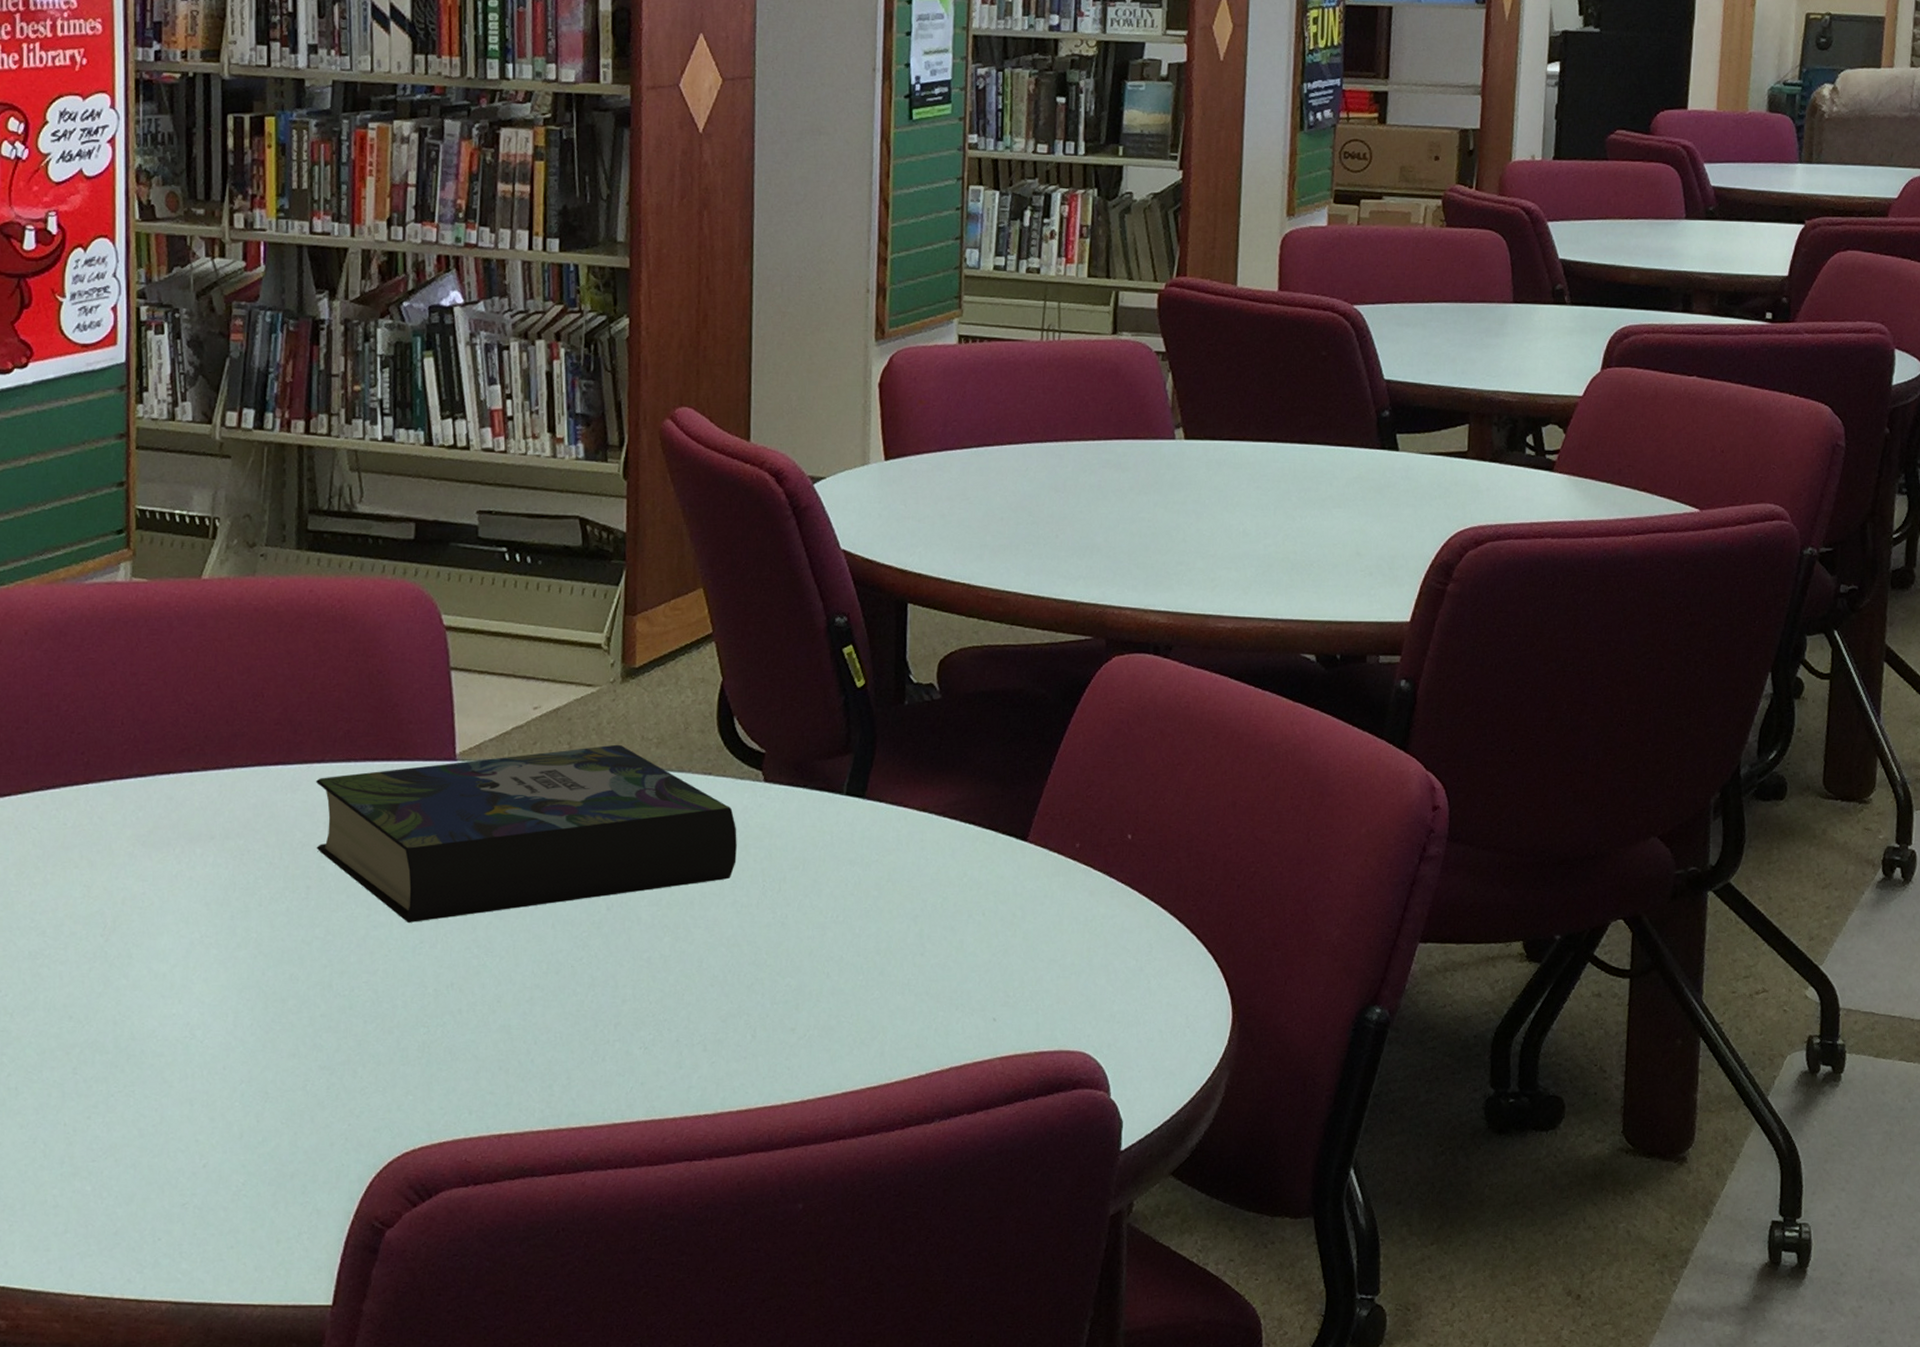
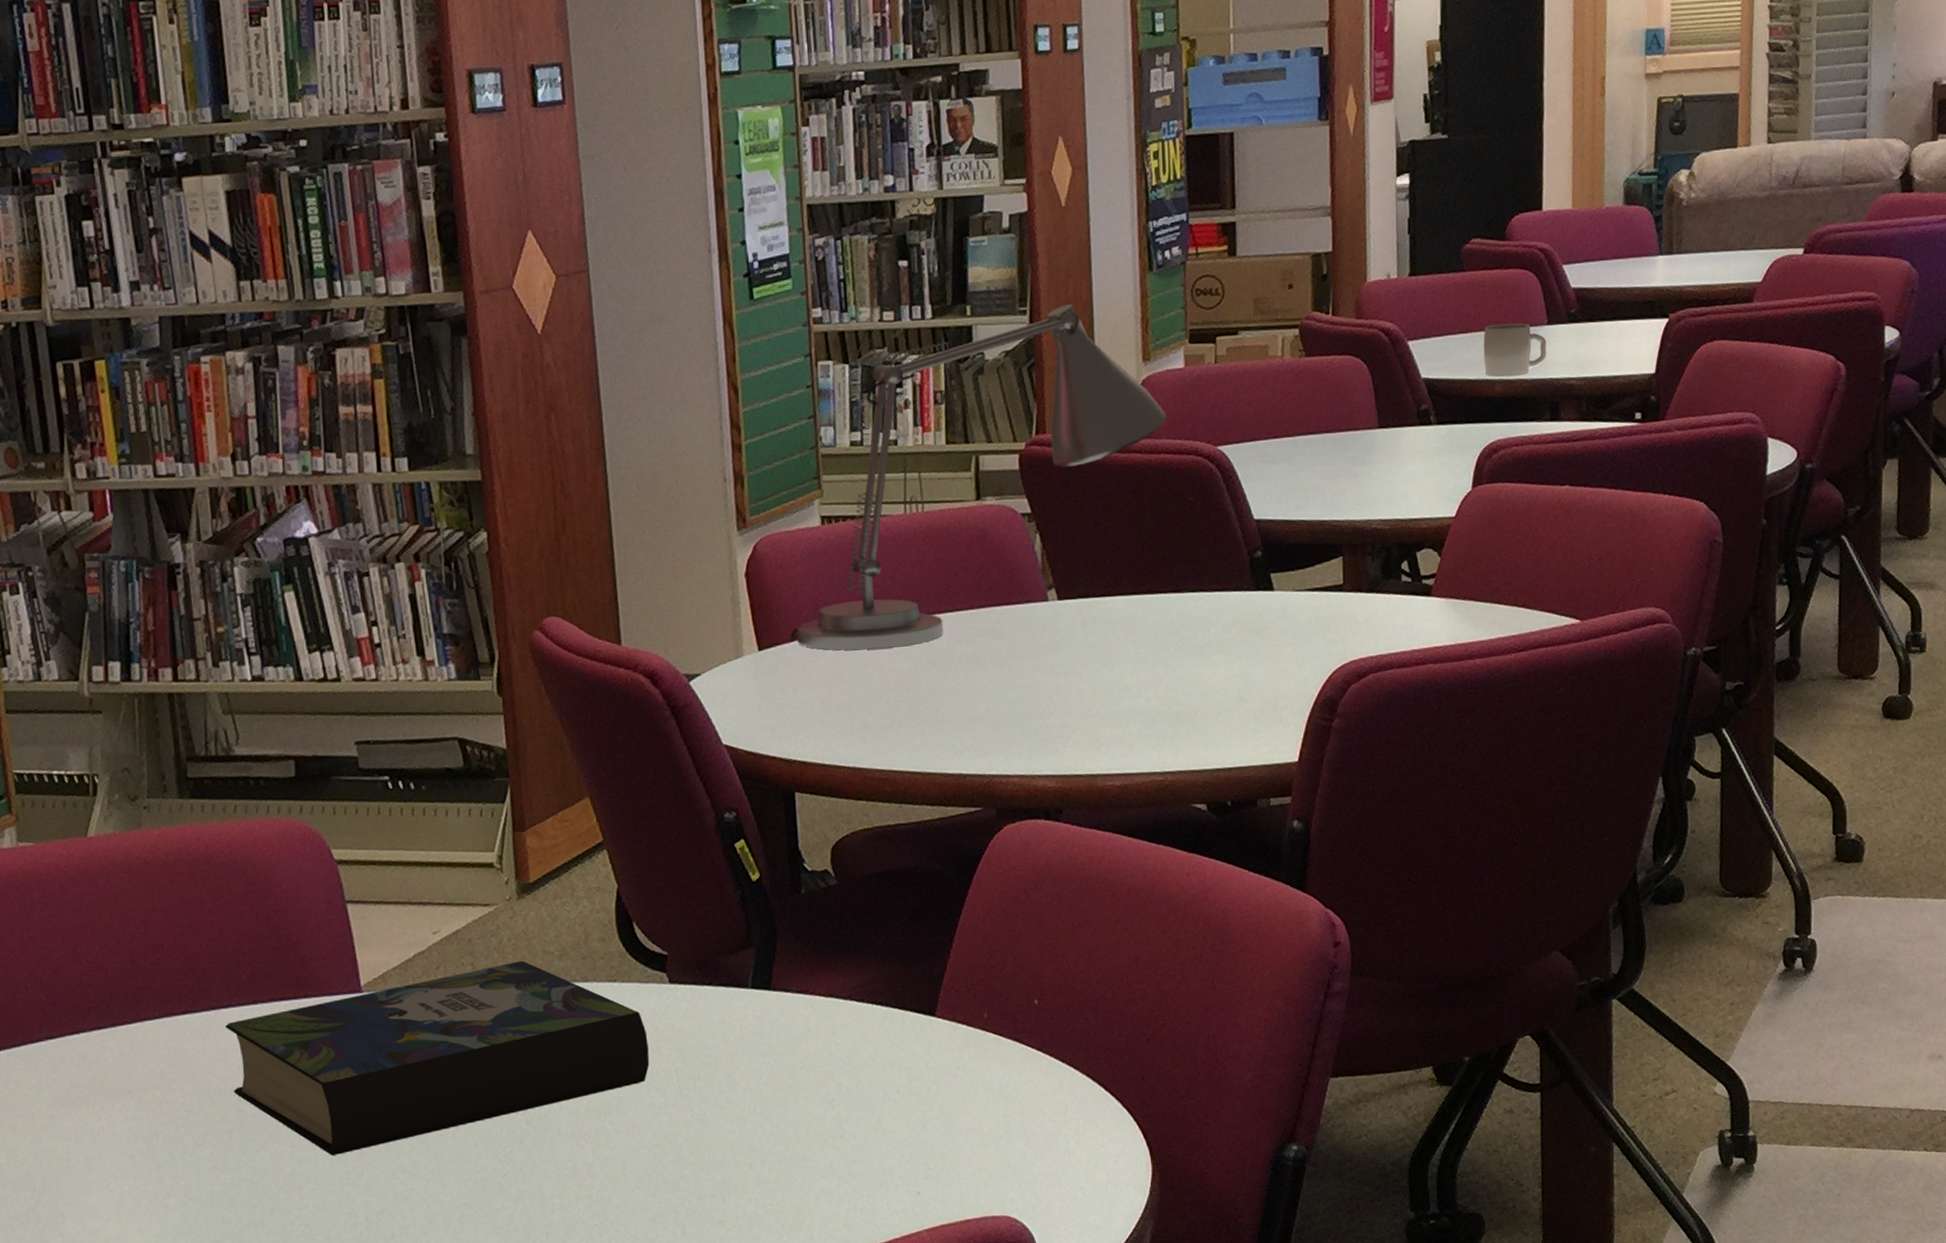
desk lamp: none [917,154,1307,470] -> present [790,304,1168,651]
mug: none [1620,214,1684,266] -> present [1483,323,1547,378]

